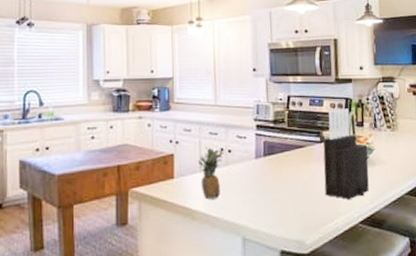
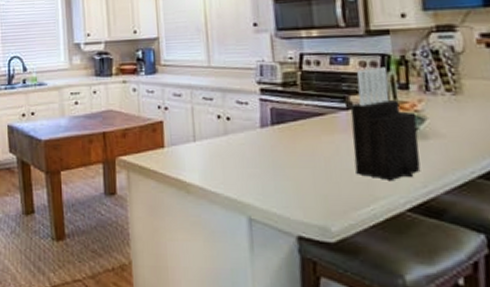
fruit: present [197,147,224,200] -> none [190,113,221,172]

